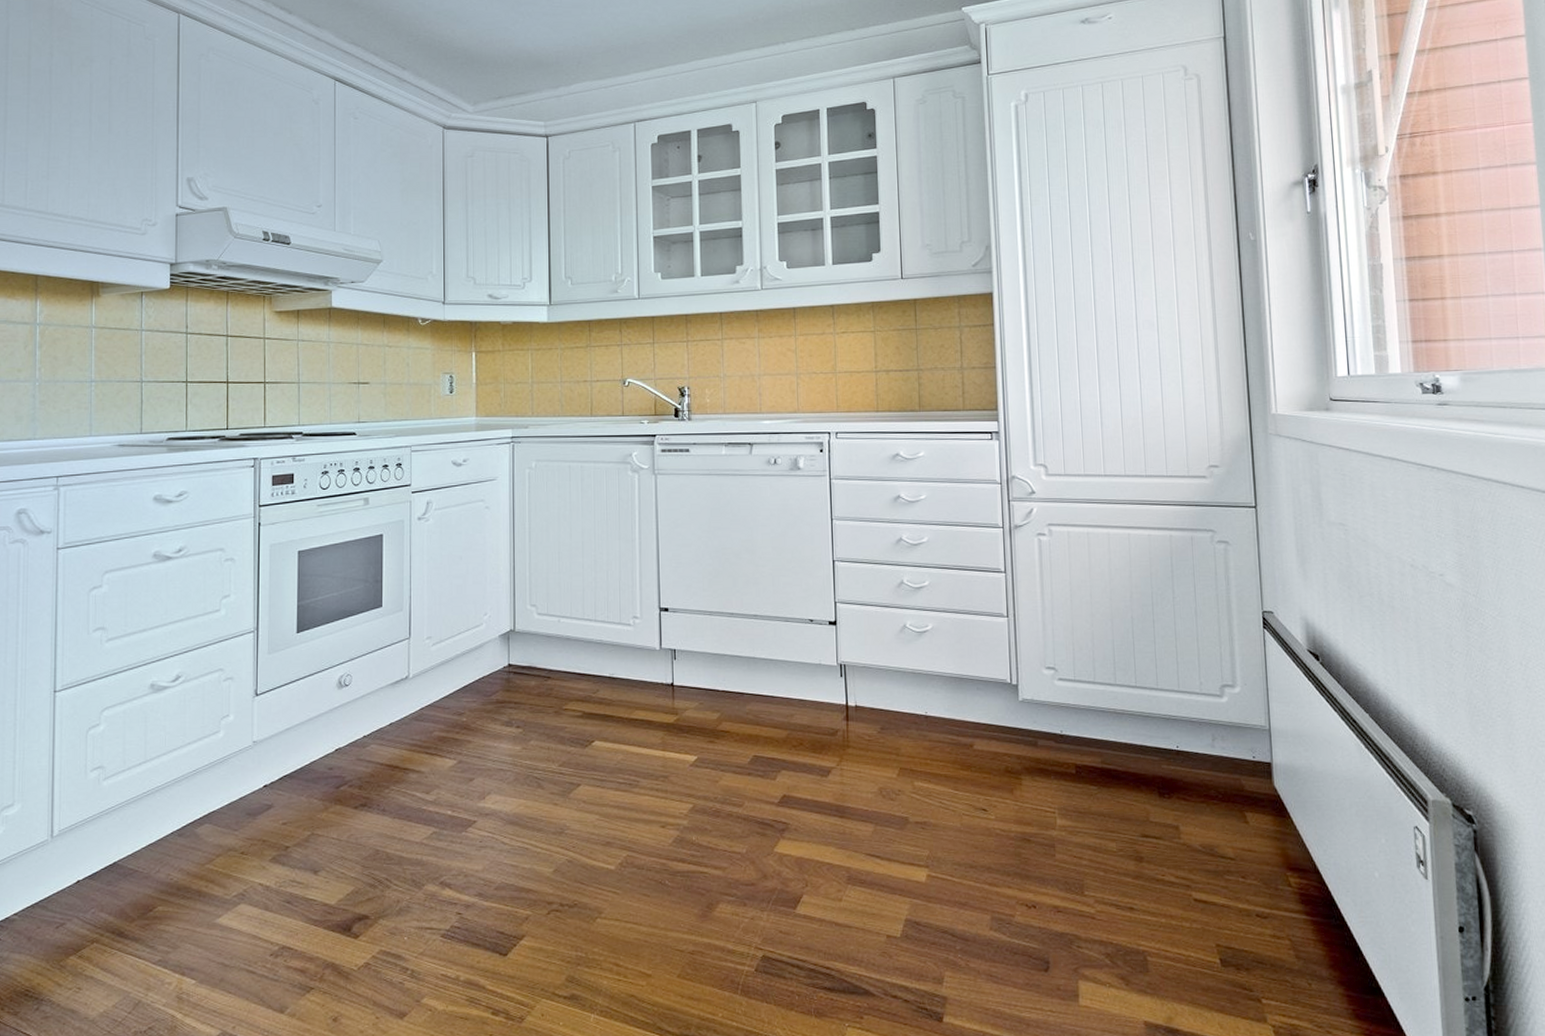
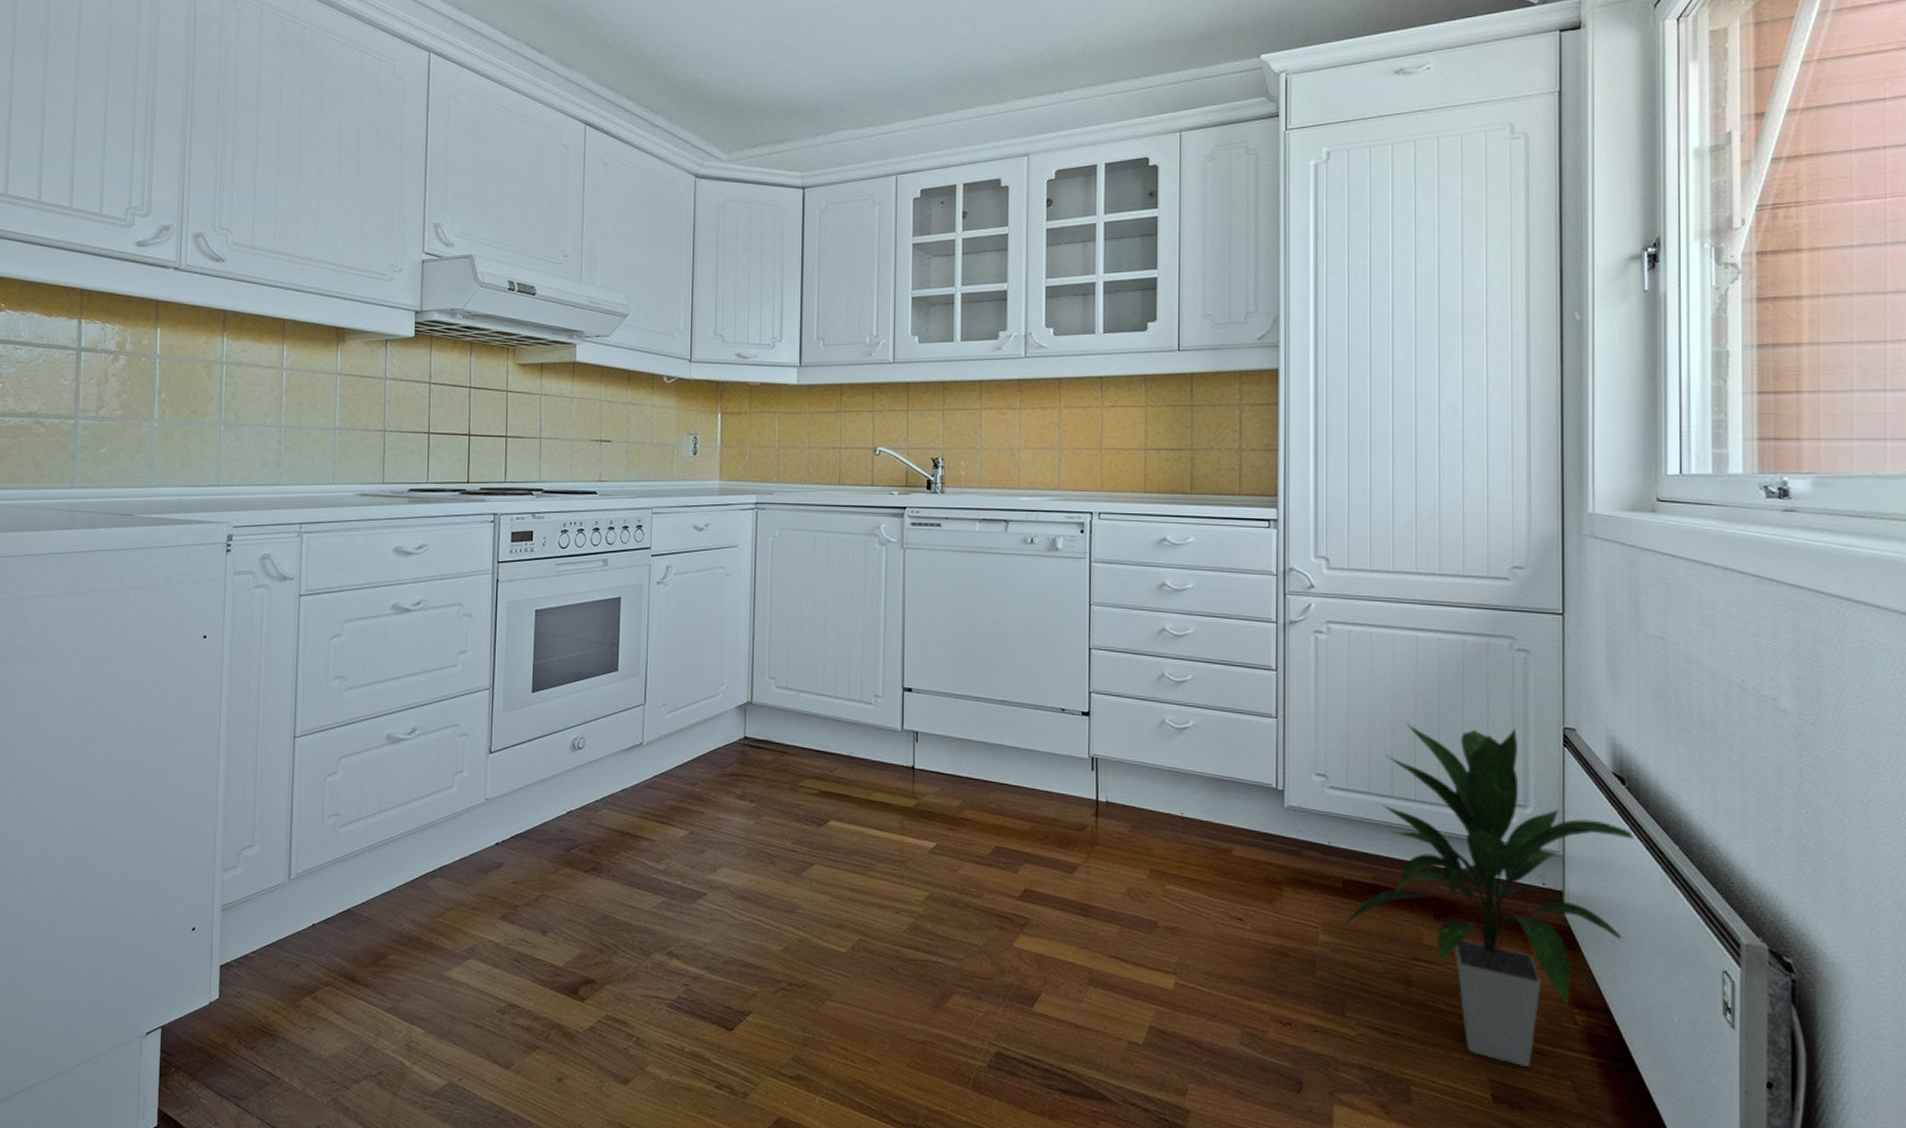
indoor plant: none [1077,614,1331,930] -> present [1342,723,1635,1067]

